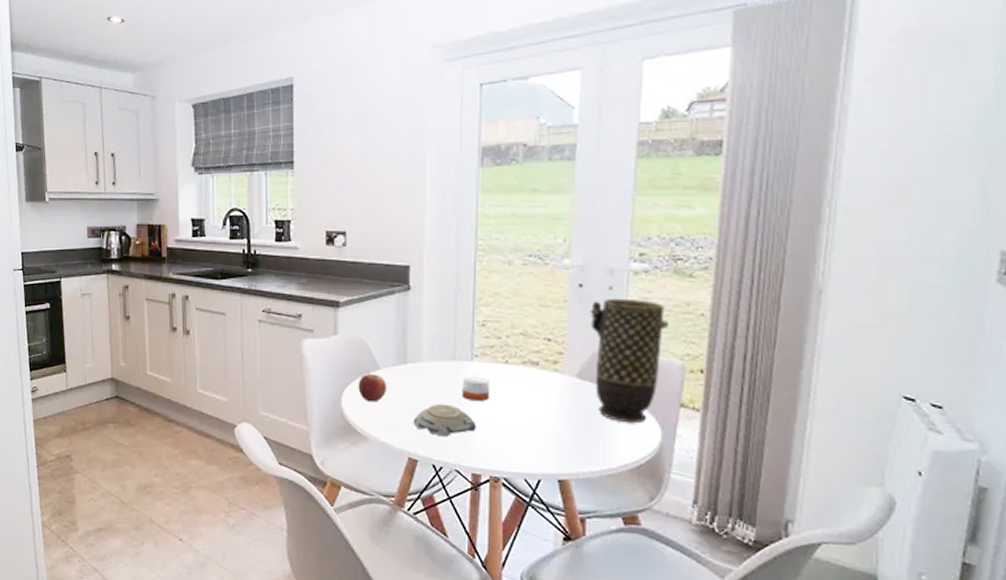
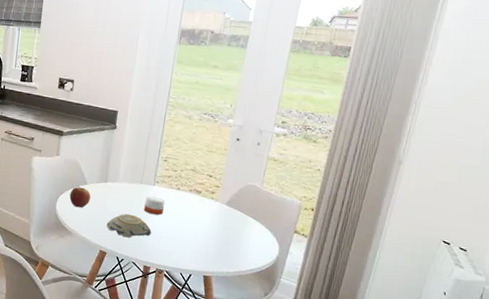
vase: present [589,298,668,424] -> none [238,151,295,241]

